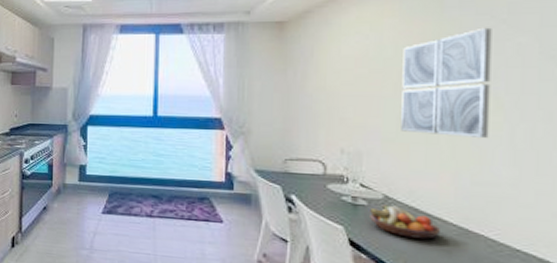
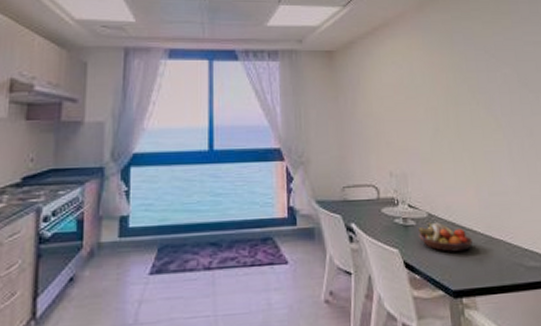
wall art: present [401,27,492,138] -> none [429,60,496,154]

